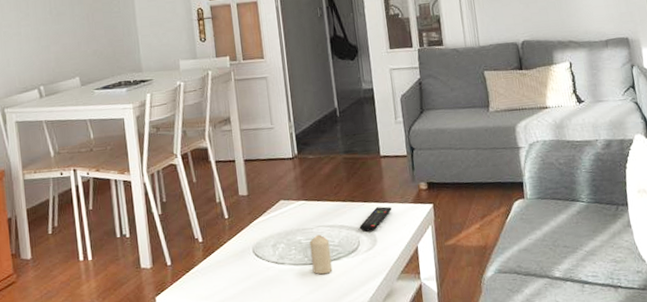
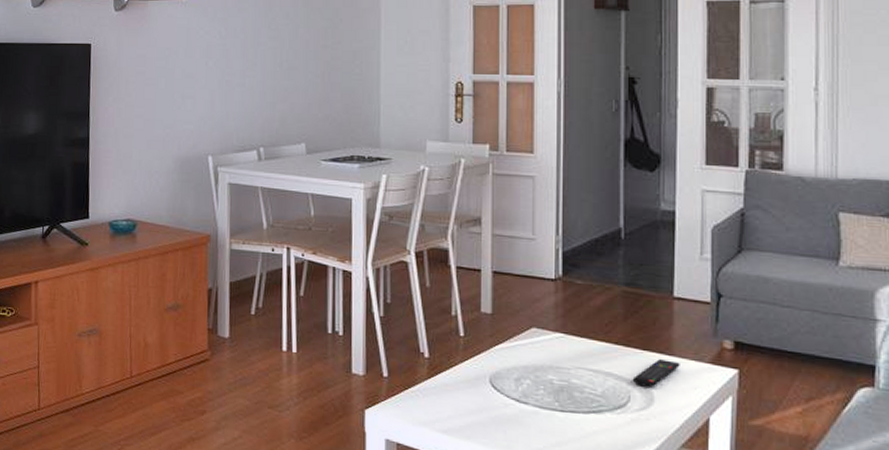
candle: present [309,234,333,275] -> none [563,377,590,428]

